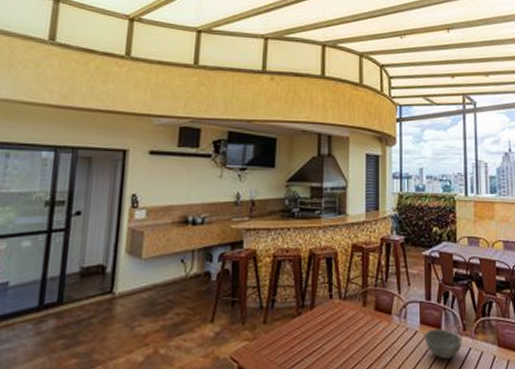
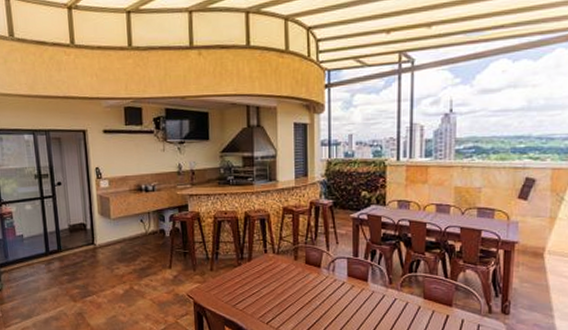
bowl: present [424,328,462,359] -> none [351,281,388,306]

